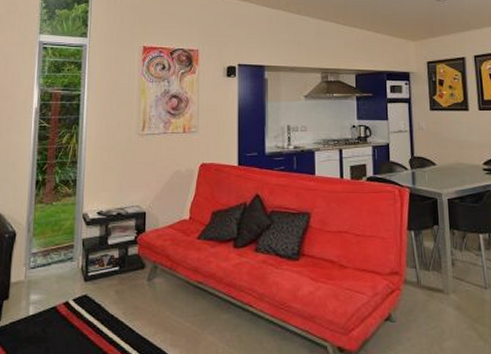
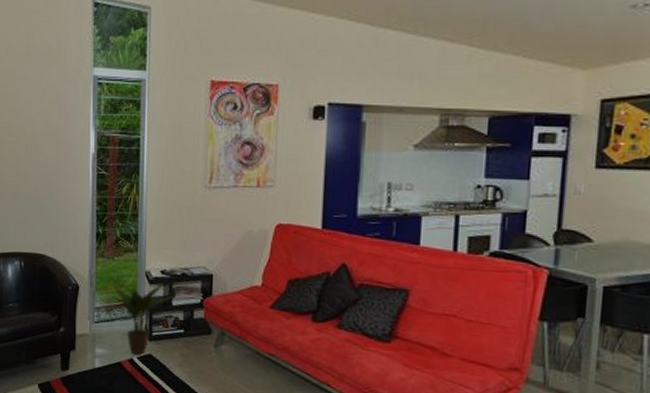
potted plant: none [47,223,110,298] -> present [110,278,174,356]

